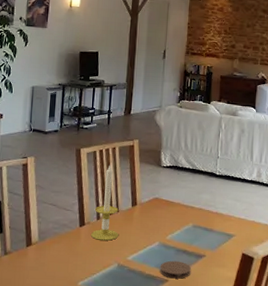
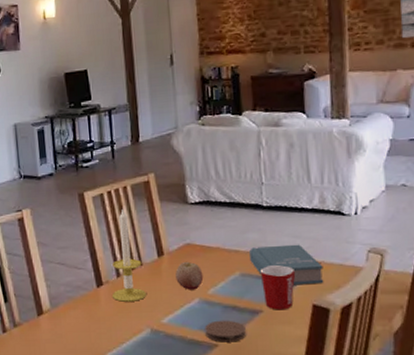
fruit: none [143,211,165,235] -> present [175,261,204,290]
book: none [201,205,253,238] -> present [249,244,324,285]
mug: none [207,221,233,256] -> present [261,265,296,310]

